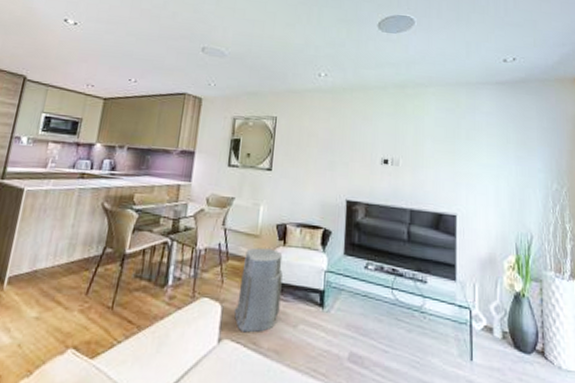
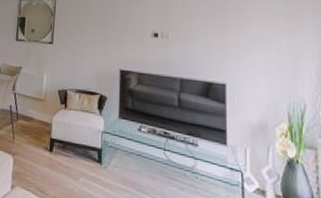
air purifier: present [233,247,283,333] -> none [24,110,65,182]

